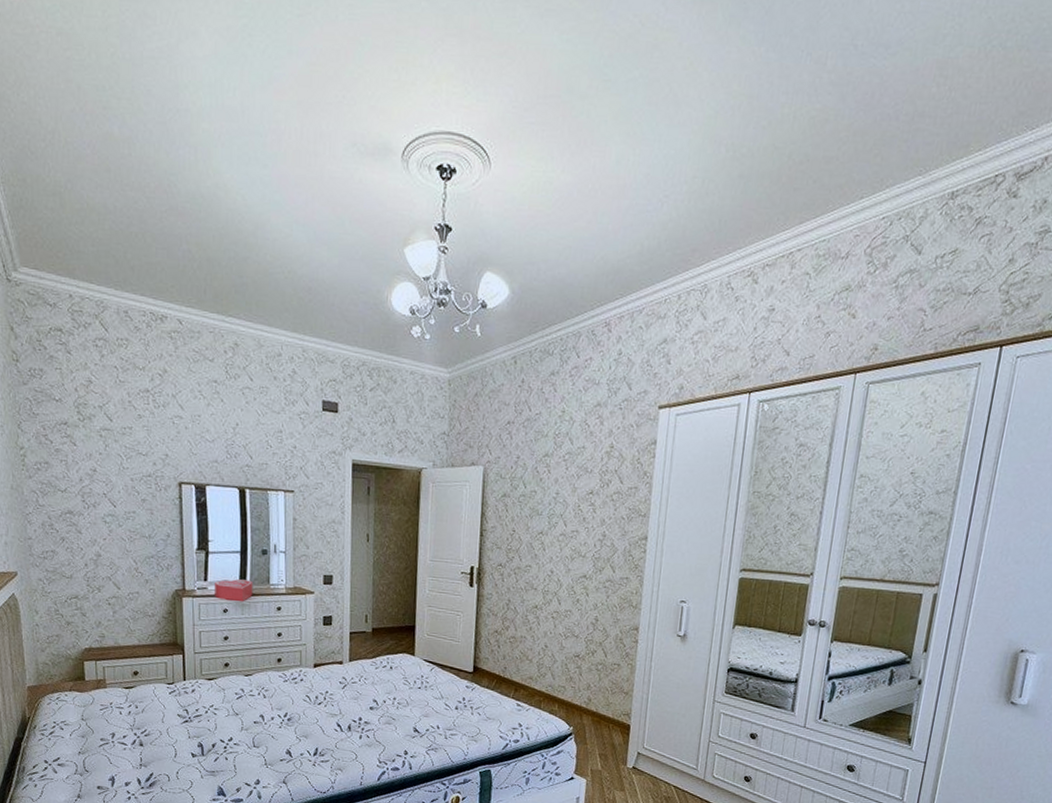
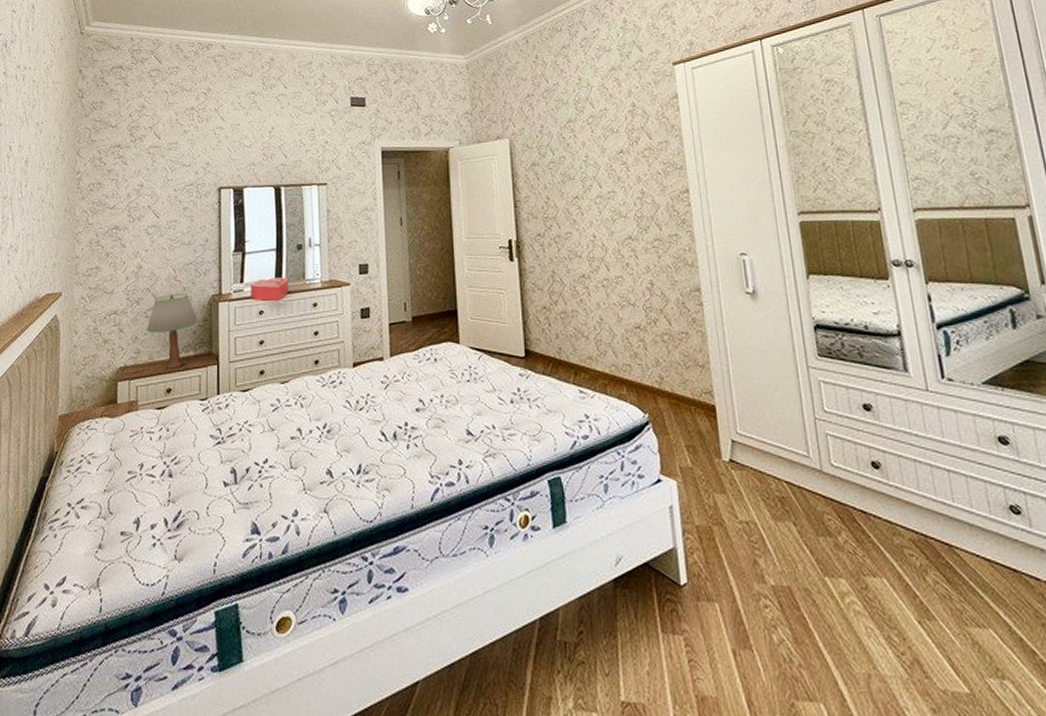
table lamp: none [109,585,163,655] -> present [145,294,199,370]

